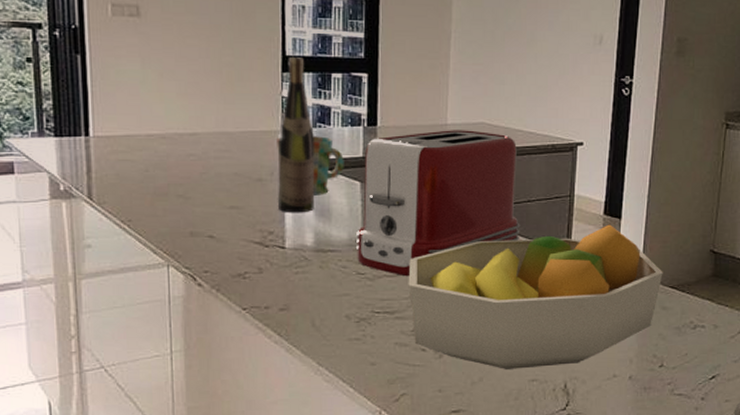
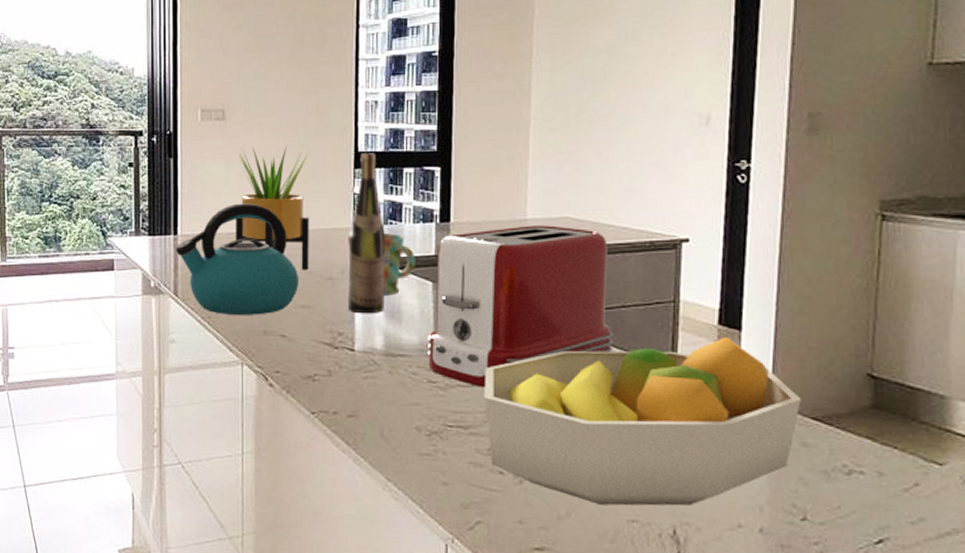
kettle: none [88,104,226,217] -> present [176,203,298,315]
potted plant: none [155,46,237,172] -> present [235,145,309,270]

